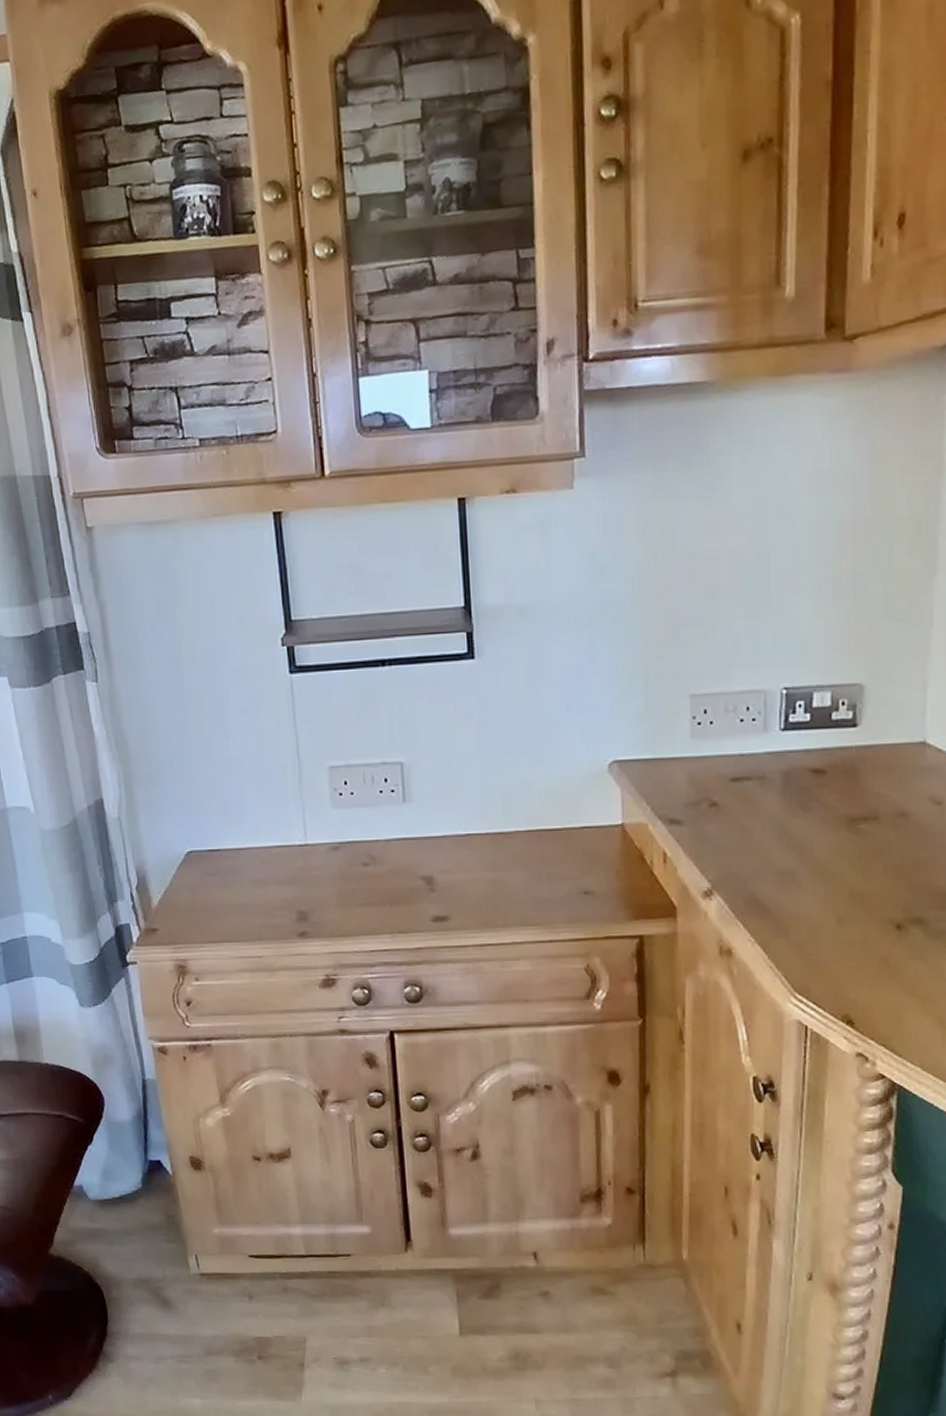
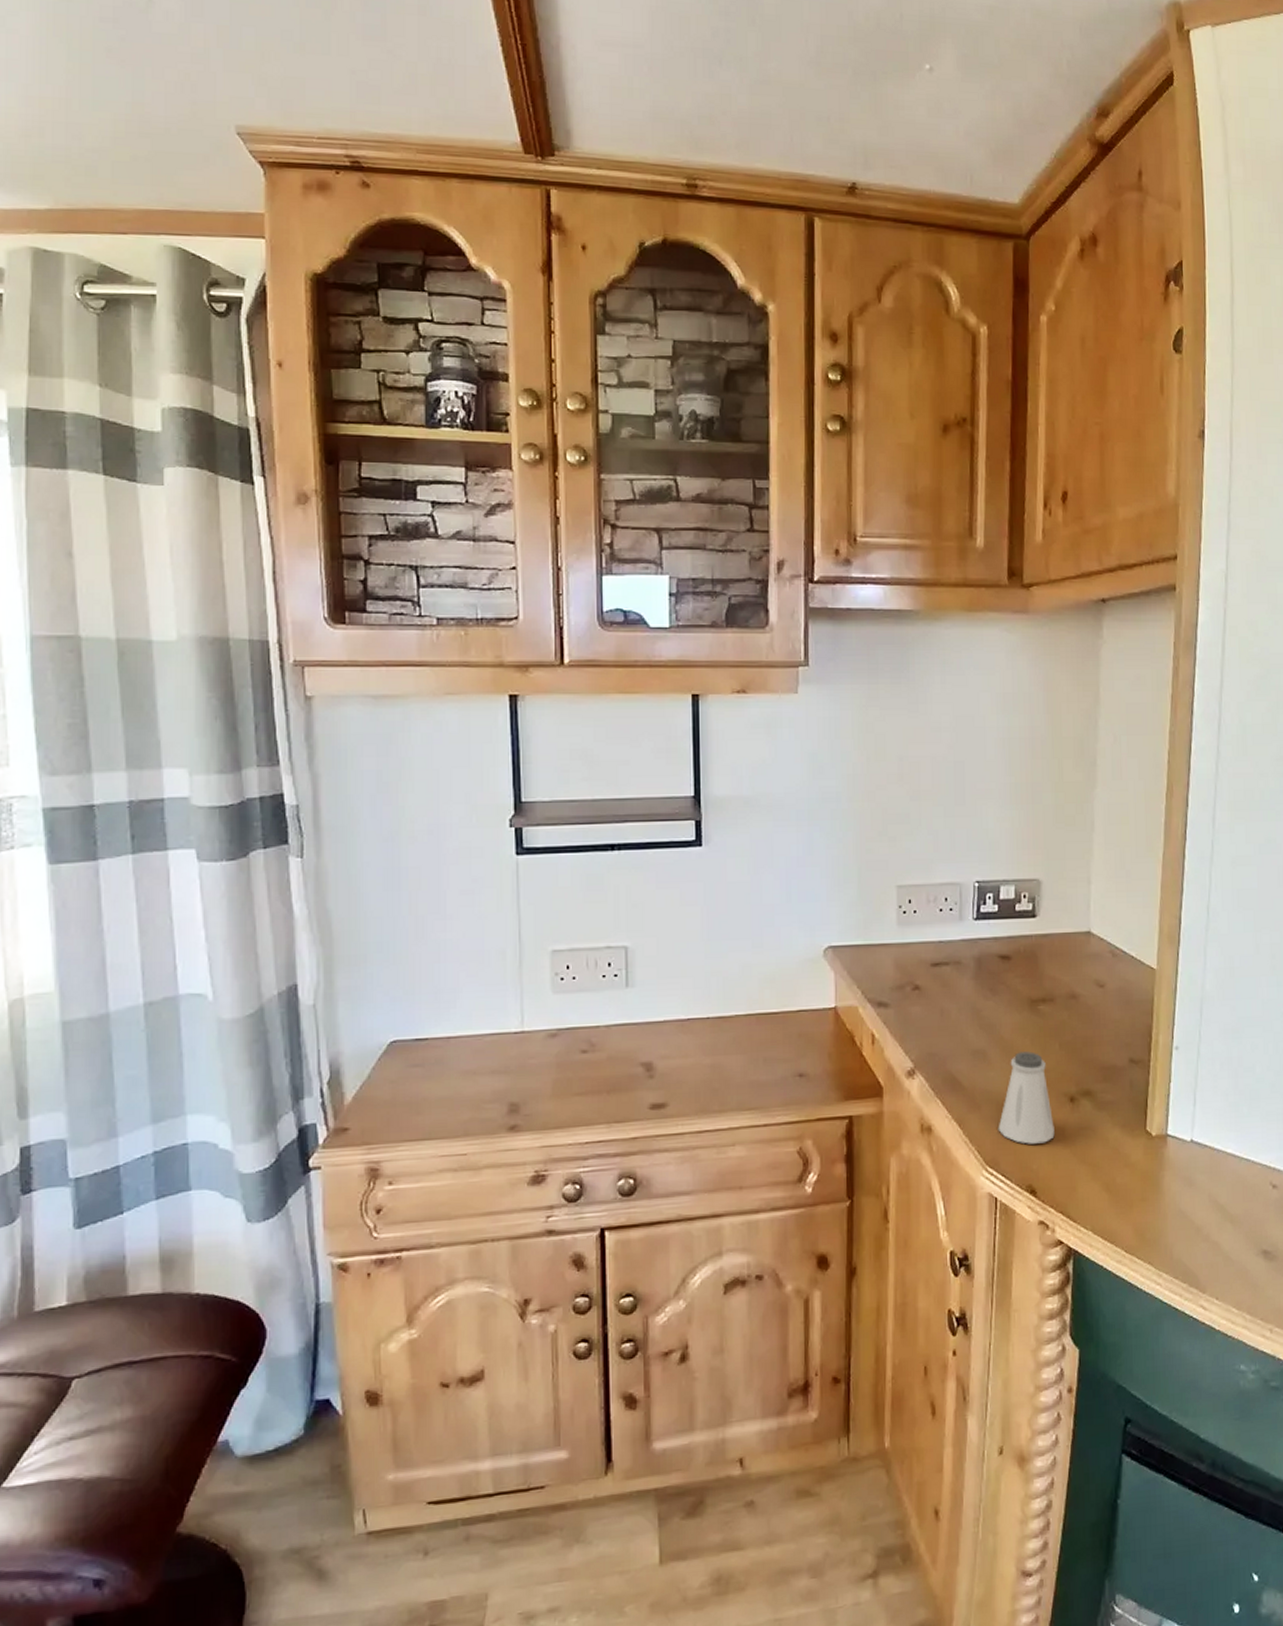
saltshaker: none [808,874,877,972] -> present [998,1051,1055,1144]

